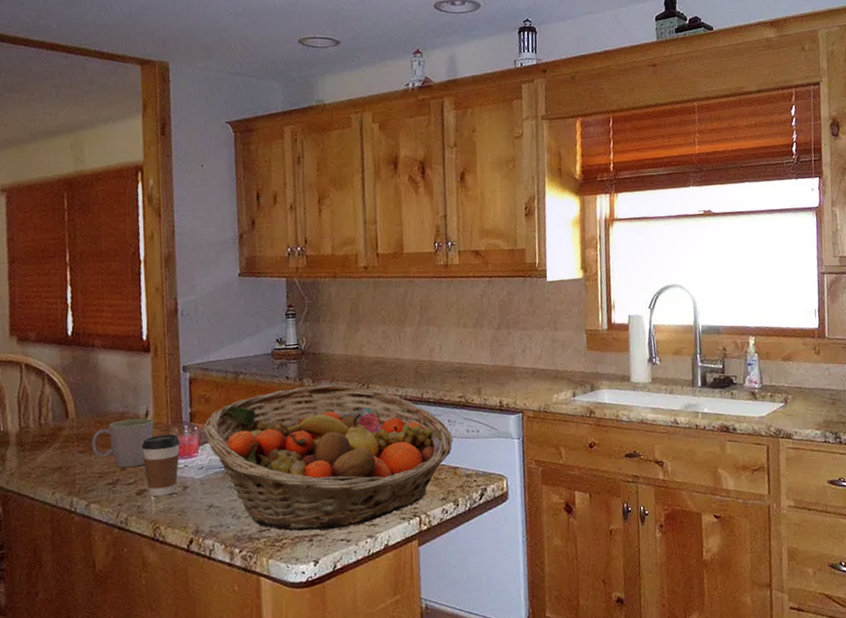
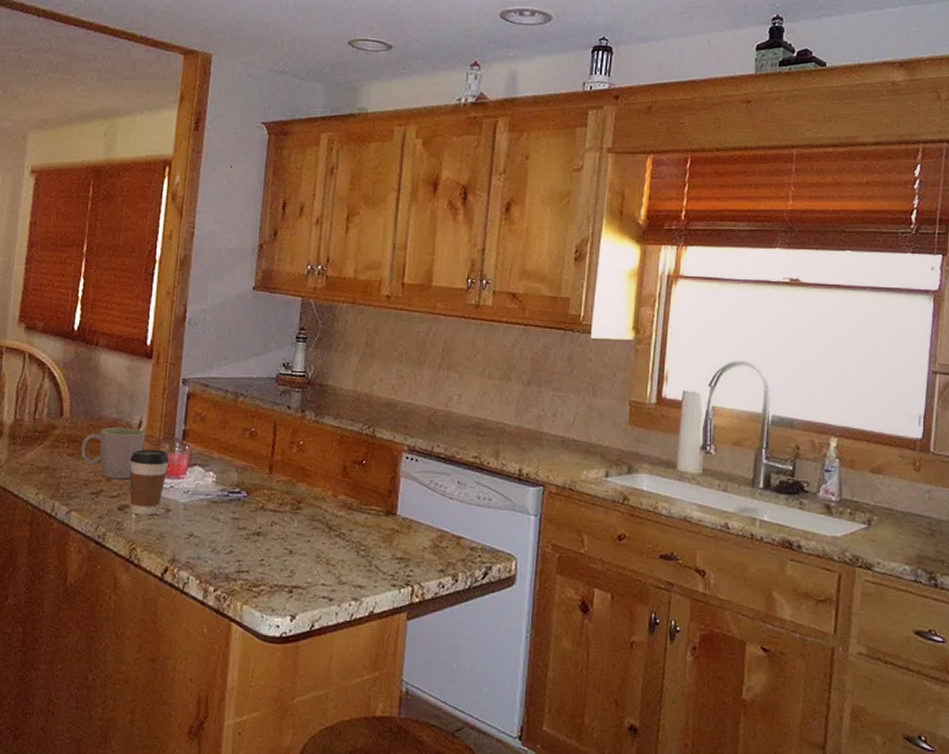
fruit basket: present [203,384,453,532] -> none [194,419,461,584]

